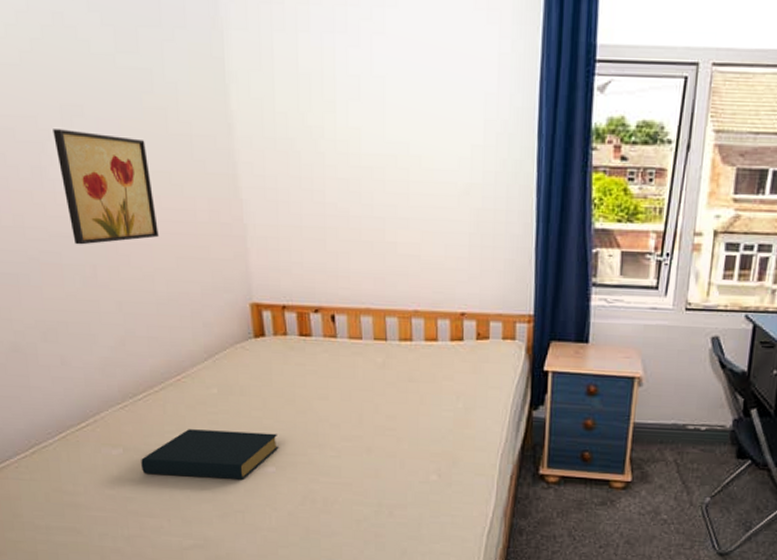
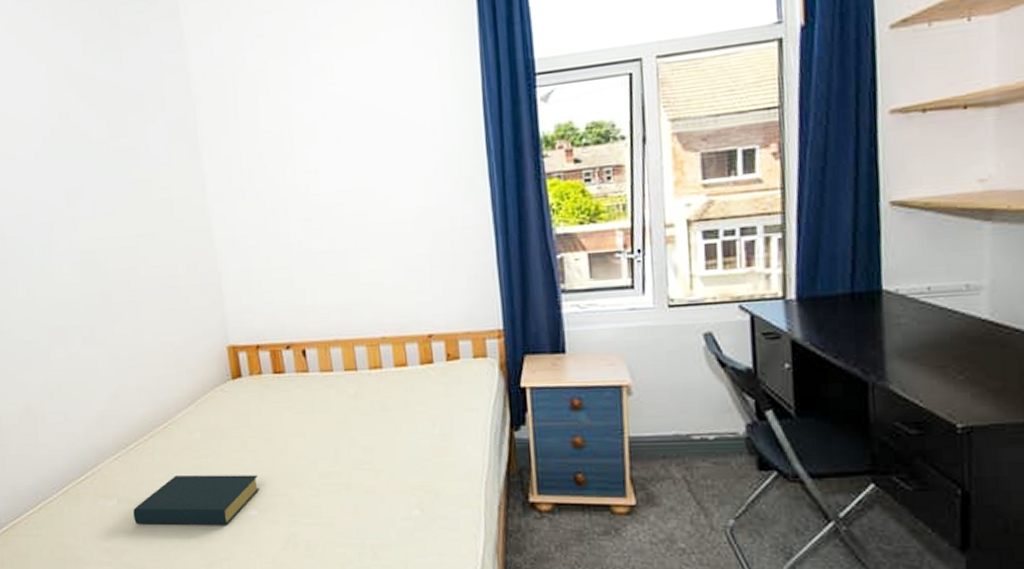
wall art: present [53,129,159,245] -> none [60,208,146,309]

